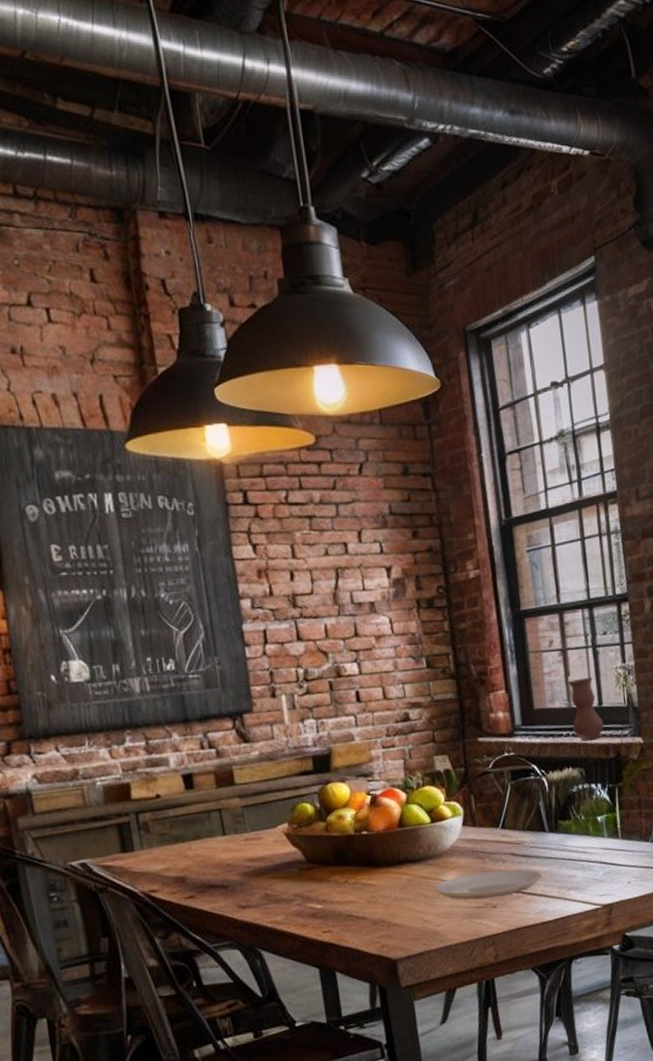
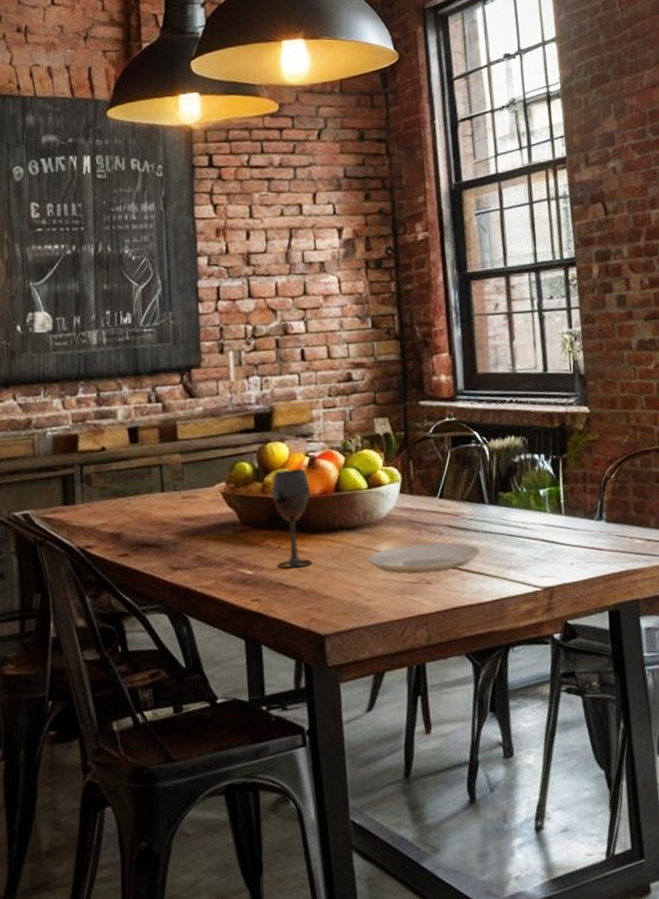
wine glass: none [334,807,381,901] -> present [271,468,313,569]
vase: present [566,677,604,742] -> none [511,342,548,409]

